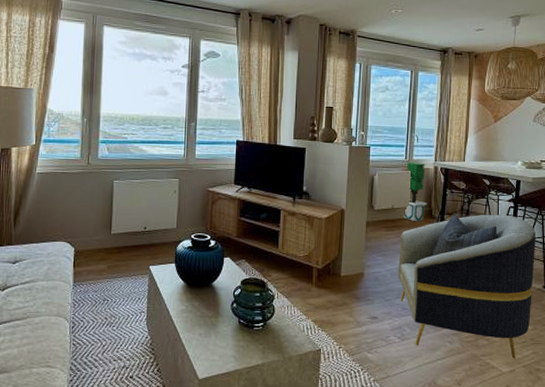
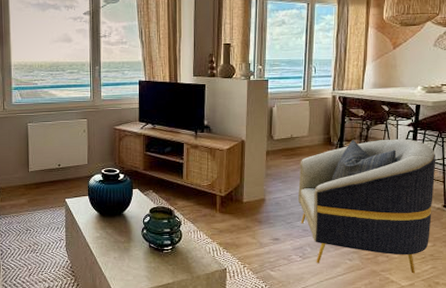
potted tree: present [403,162,427,221] -> none [302,92,326,149]

